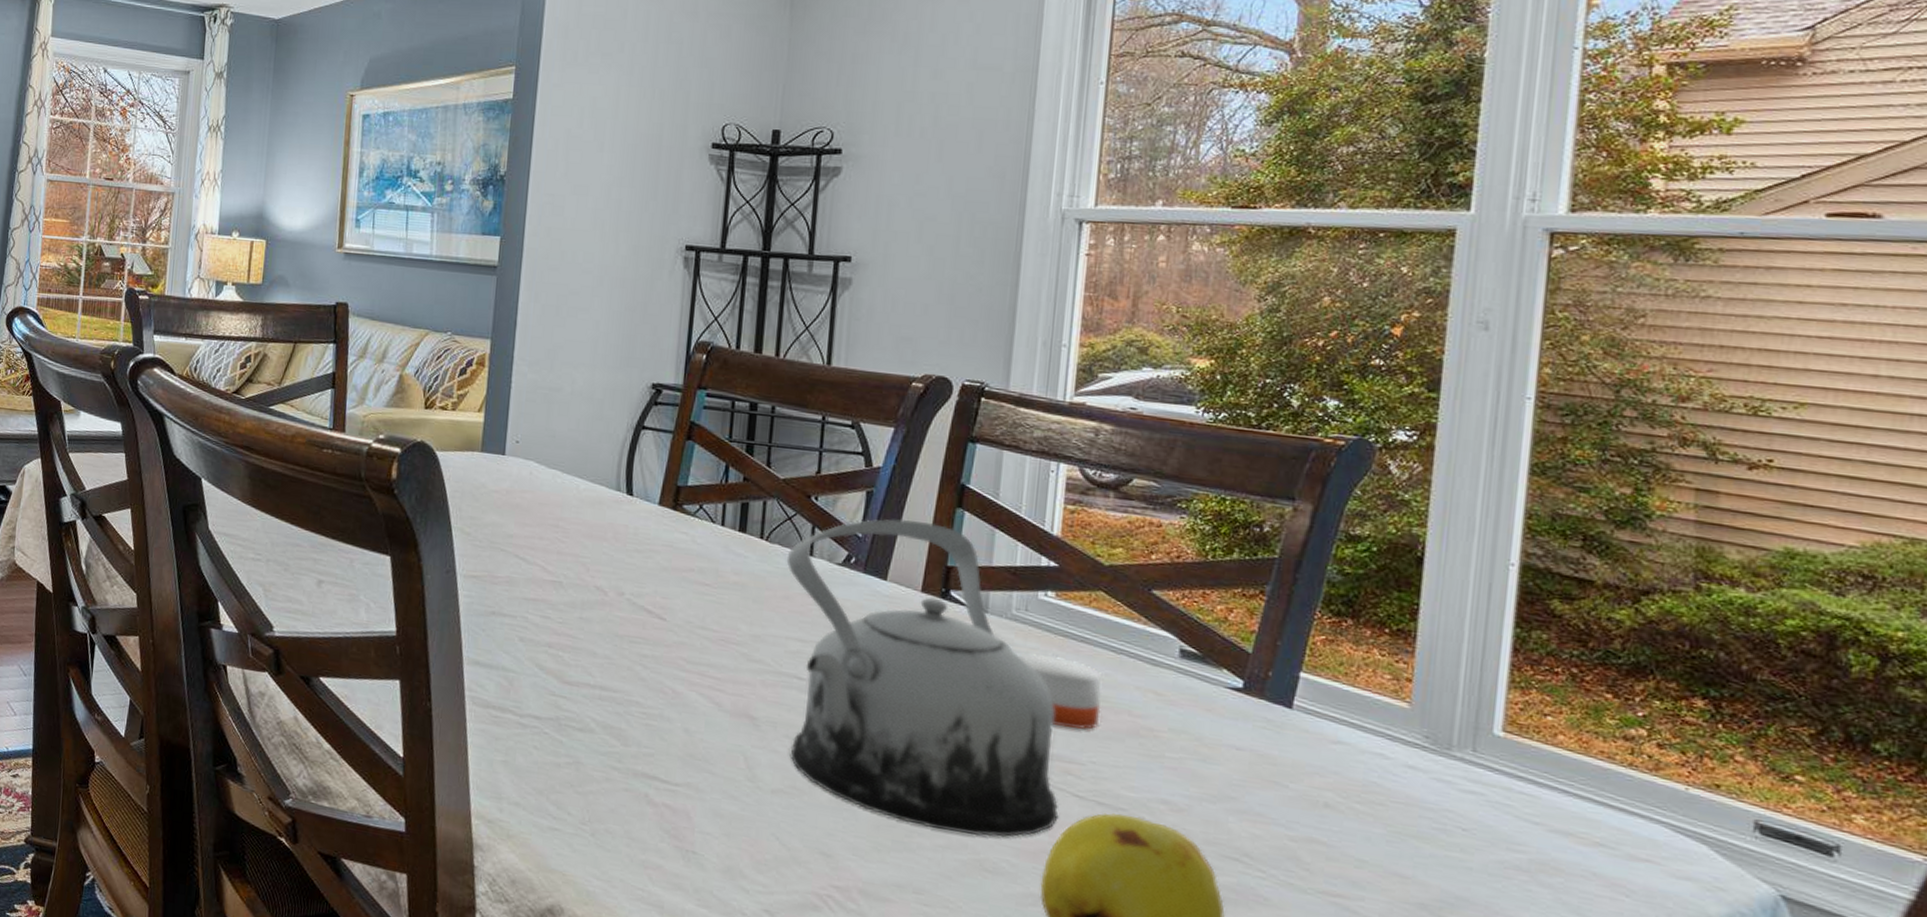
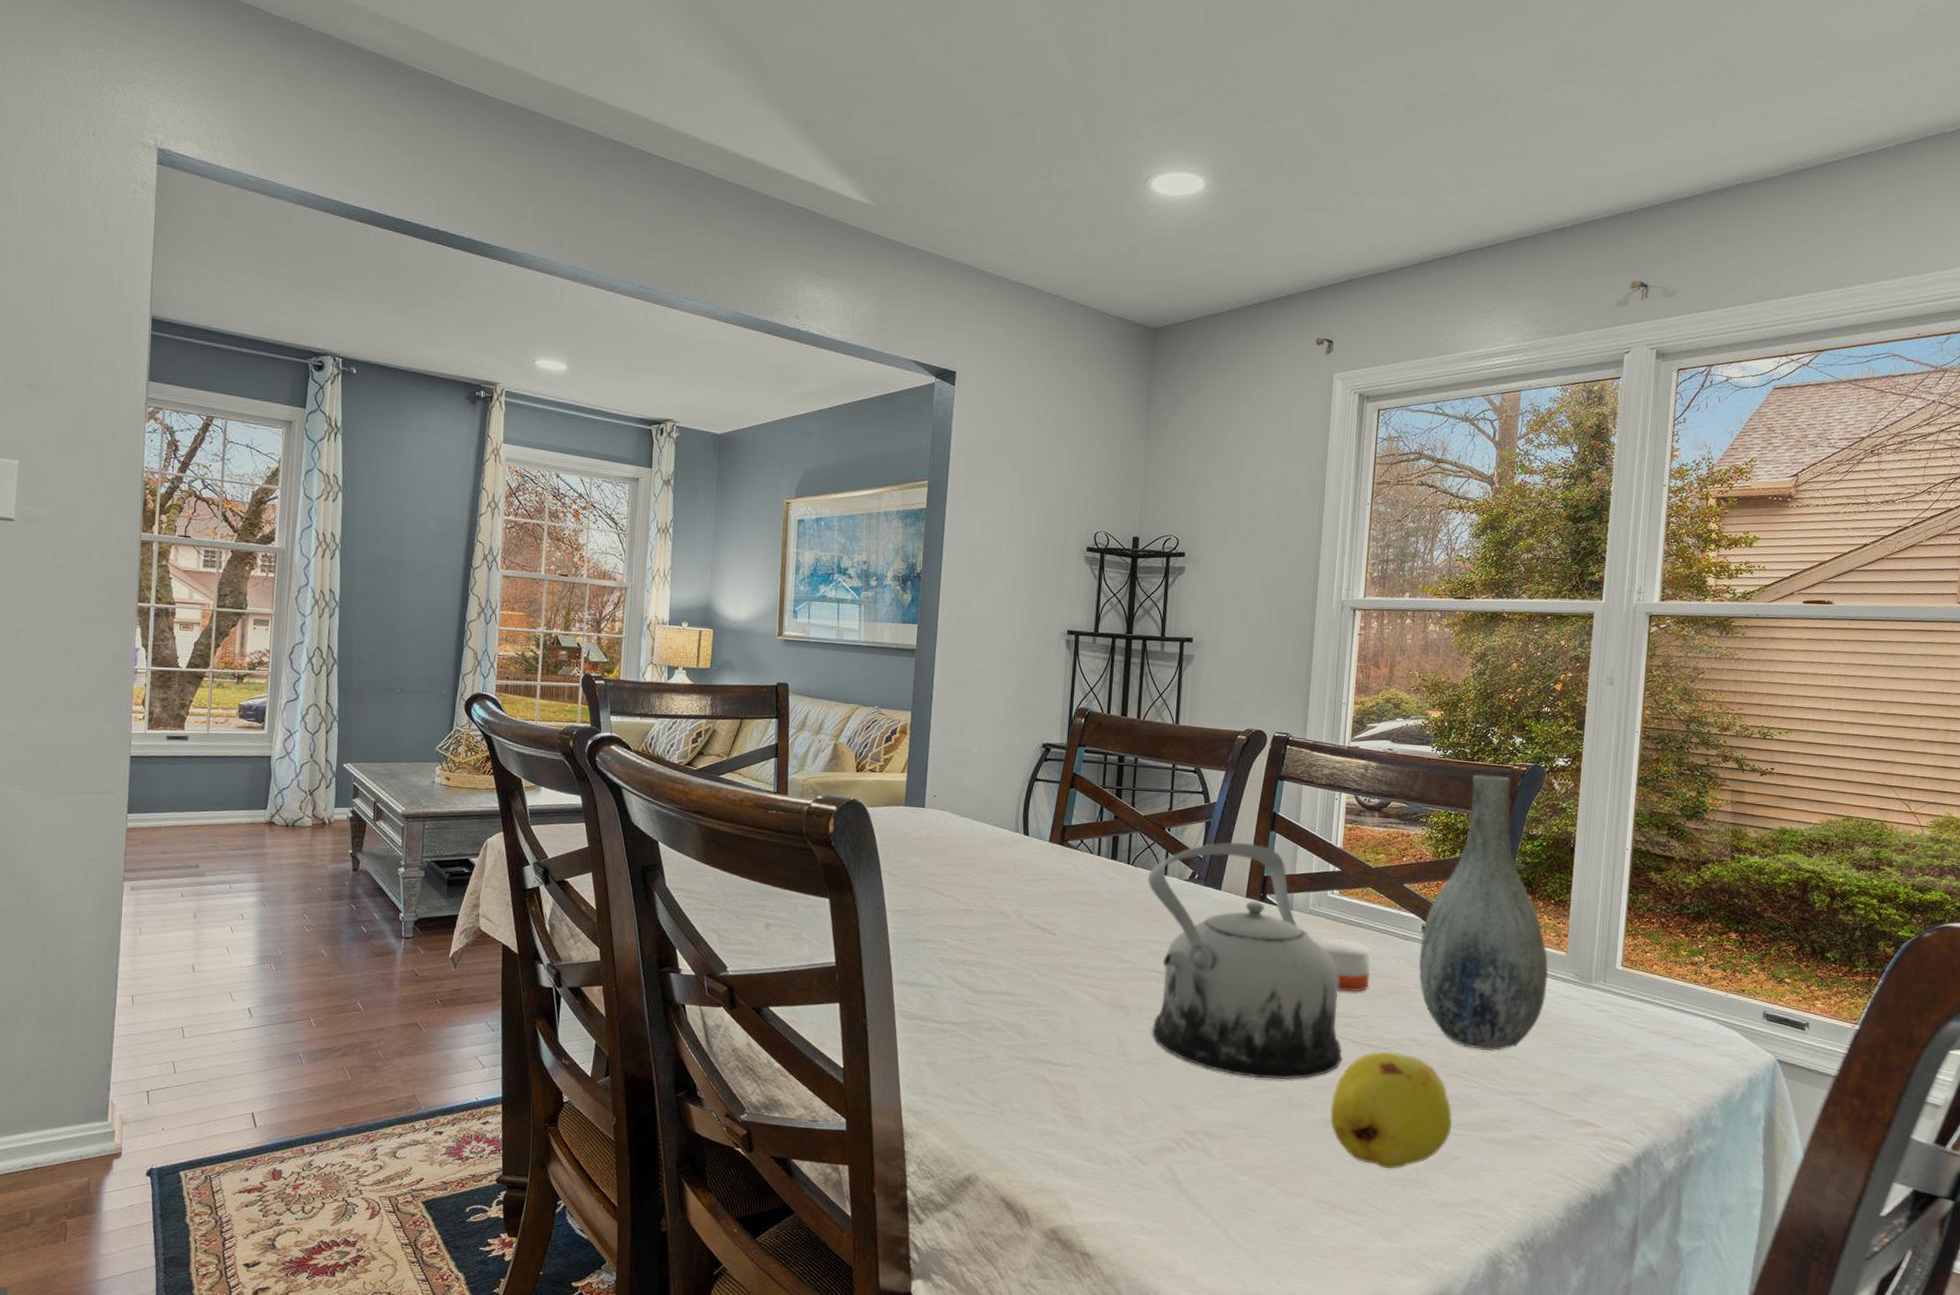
vase: none [1174,447,1380,832] -> present [1419,774,1548,1051]

